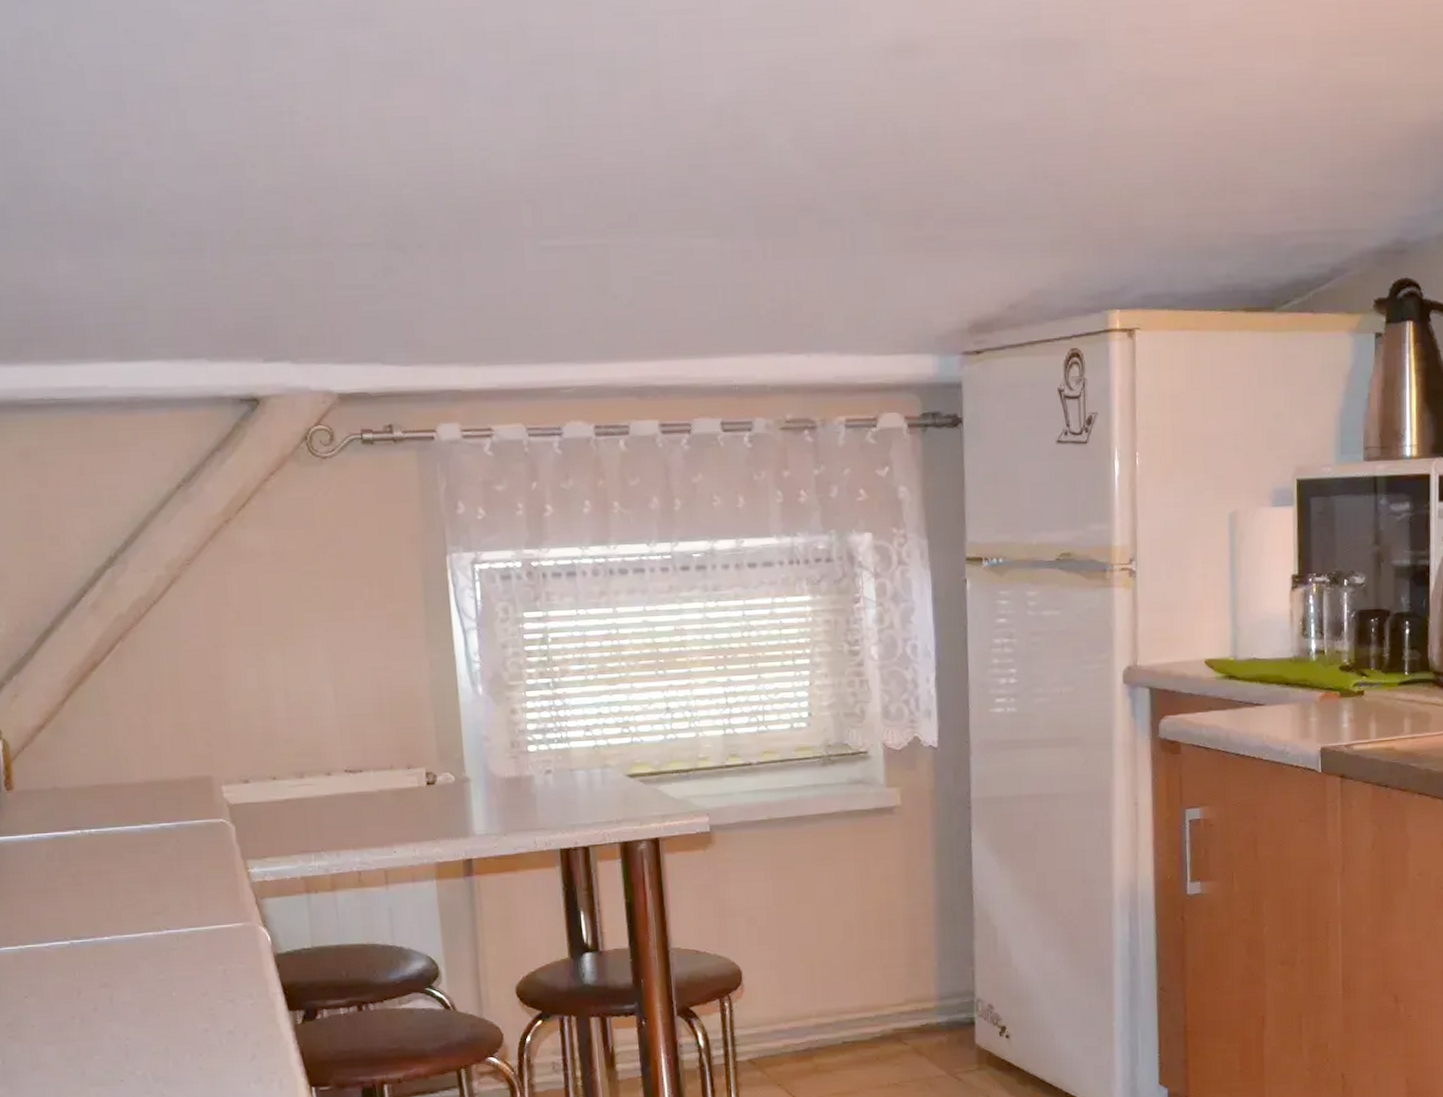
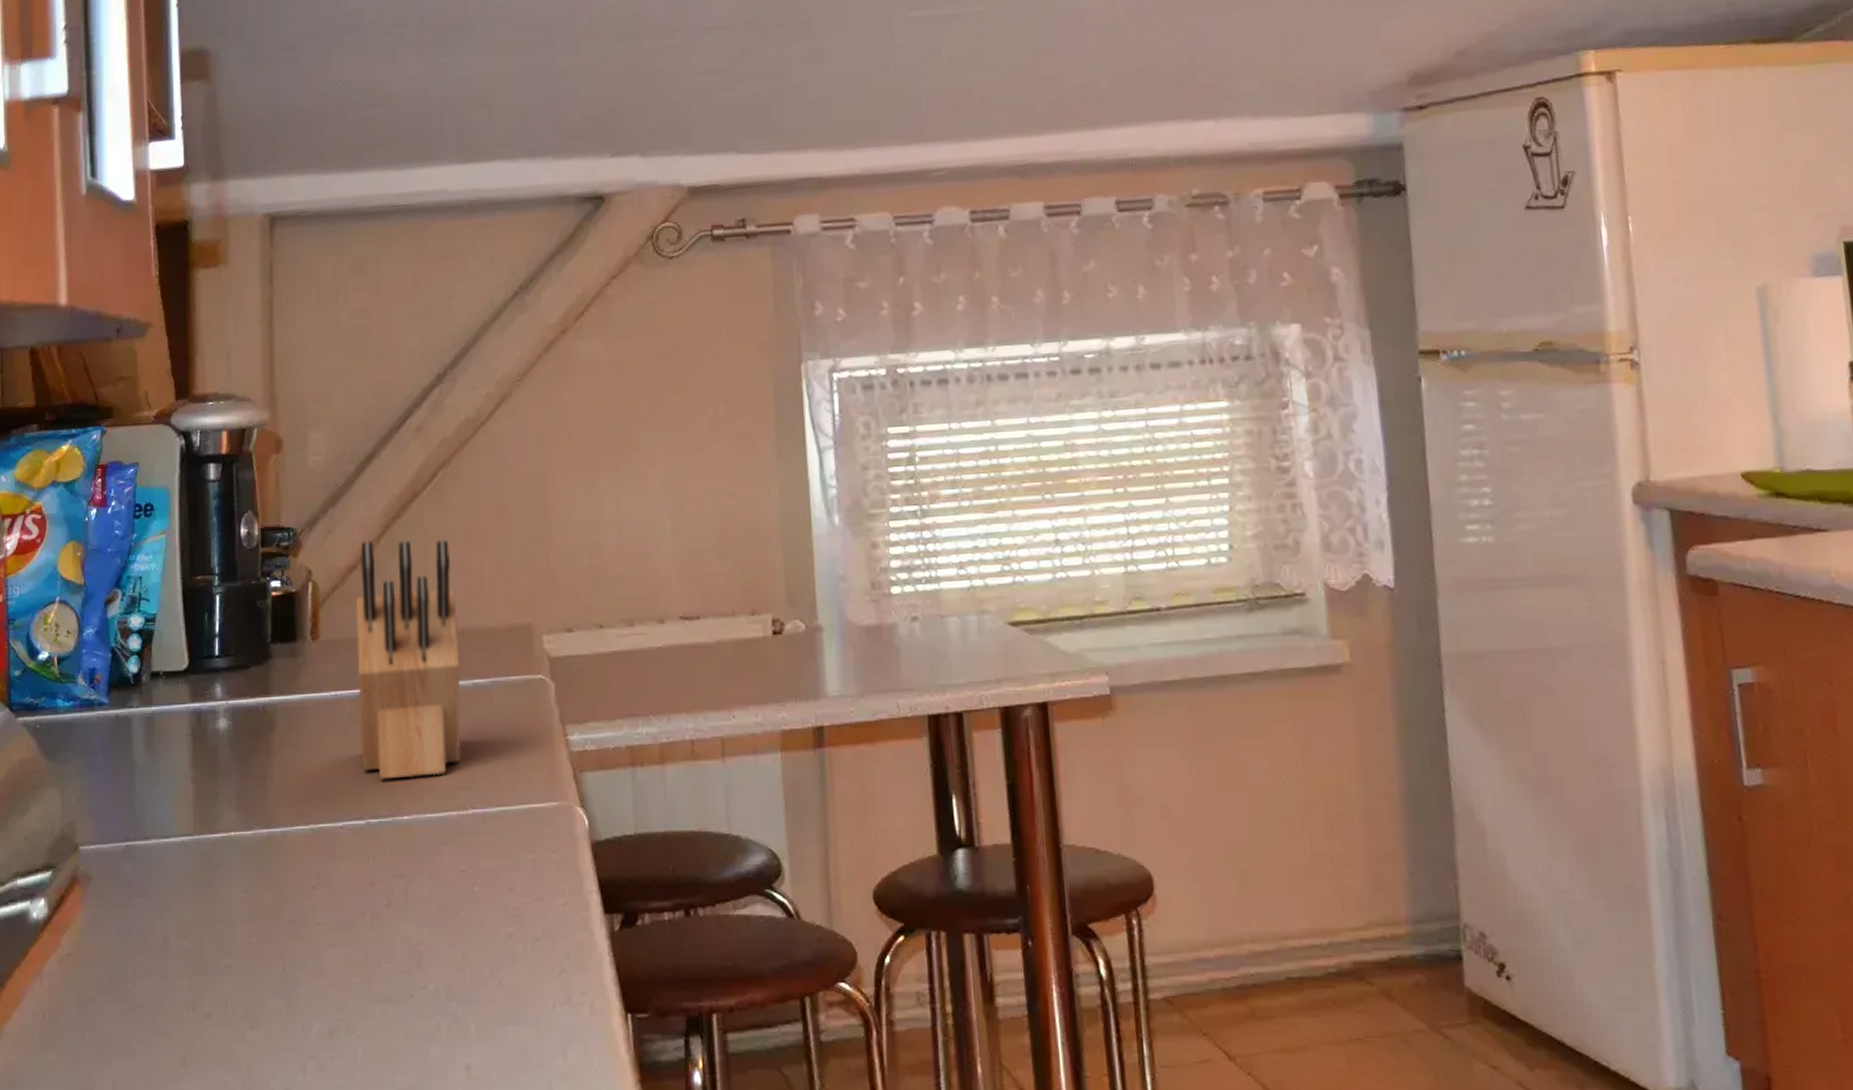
knife block: none [46,704,154,908] -> present [356,539,462,780]

